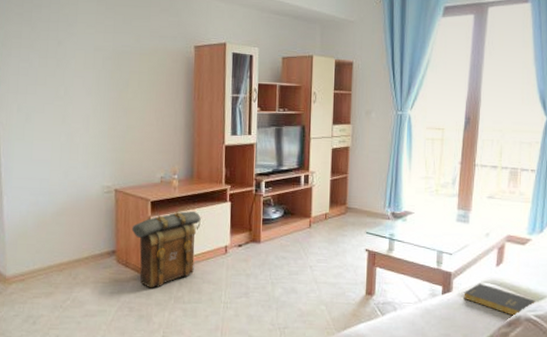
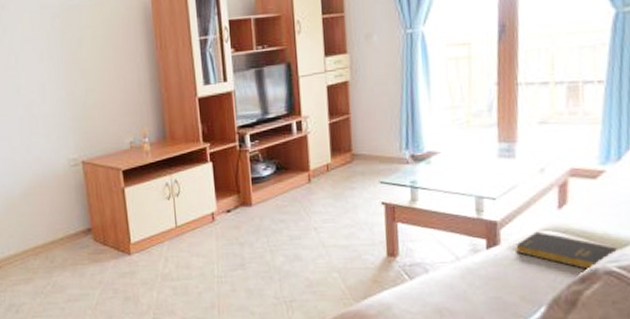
backpack: present [131,211,201,288] -> none [105,177,181,267]

